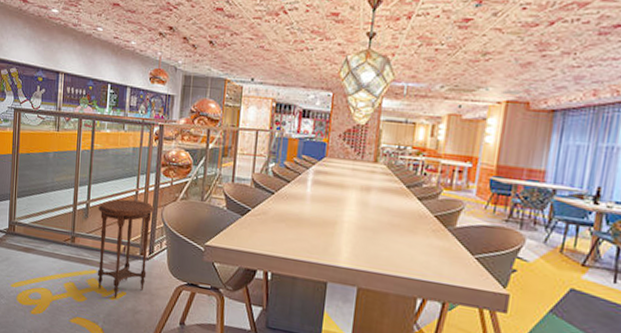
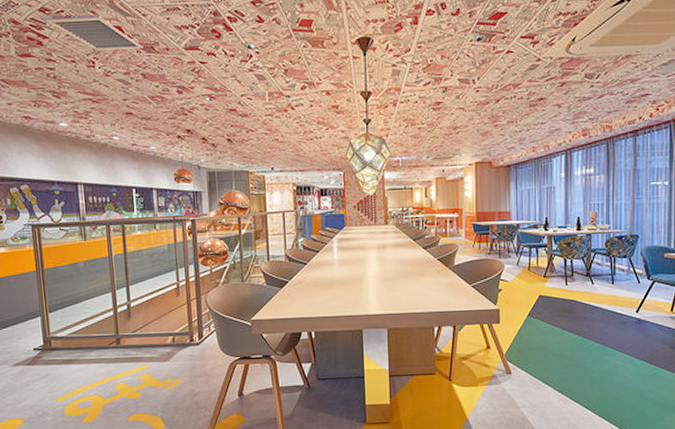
side table: present [97,199,155,299] -> none [140,292,199,388]

